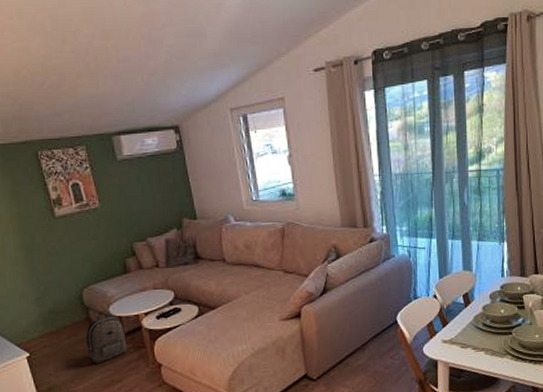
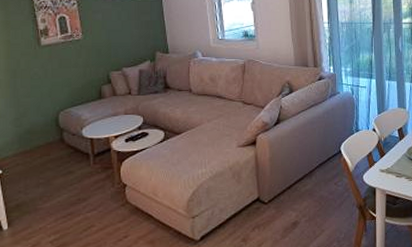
backpack: present [86,314,128,364] -> none [58,136,96,182]

